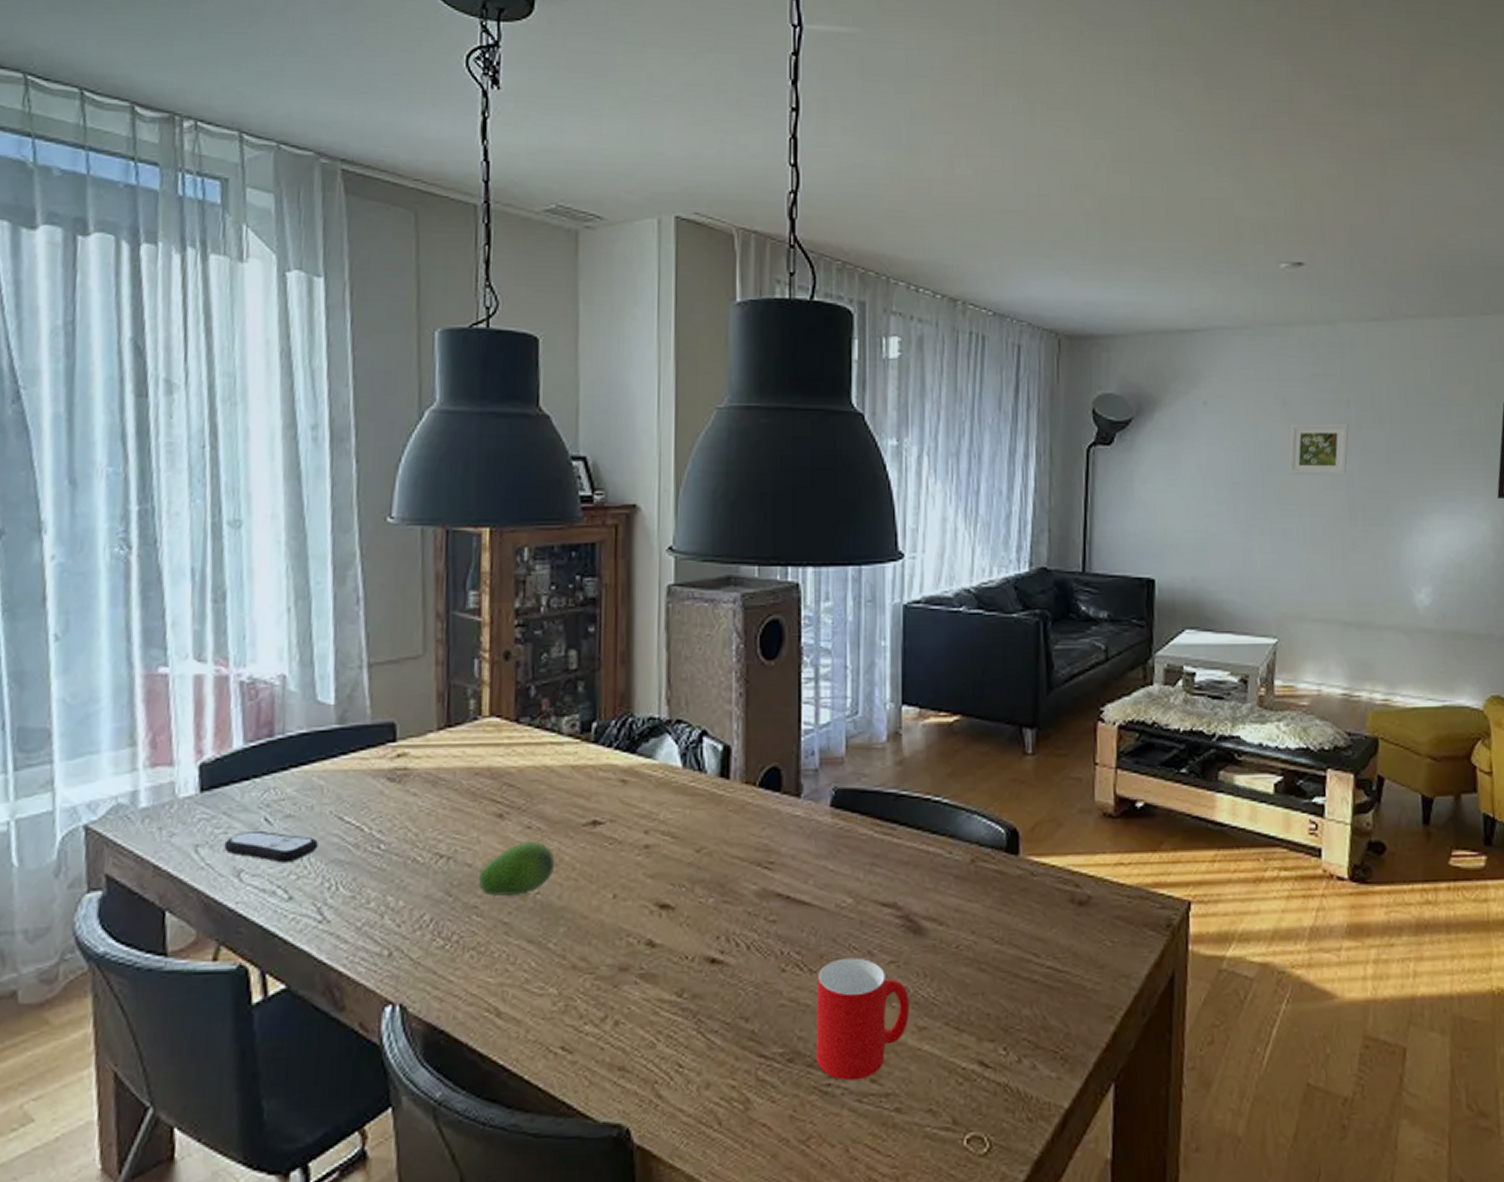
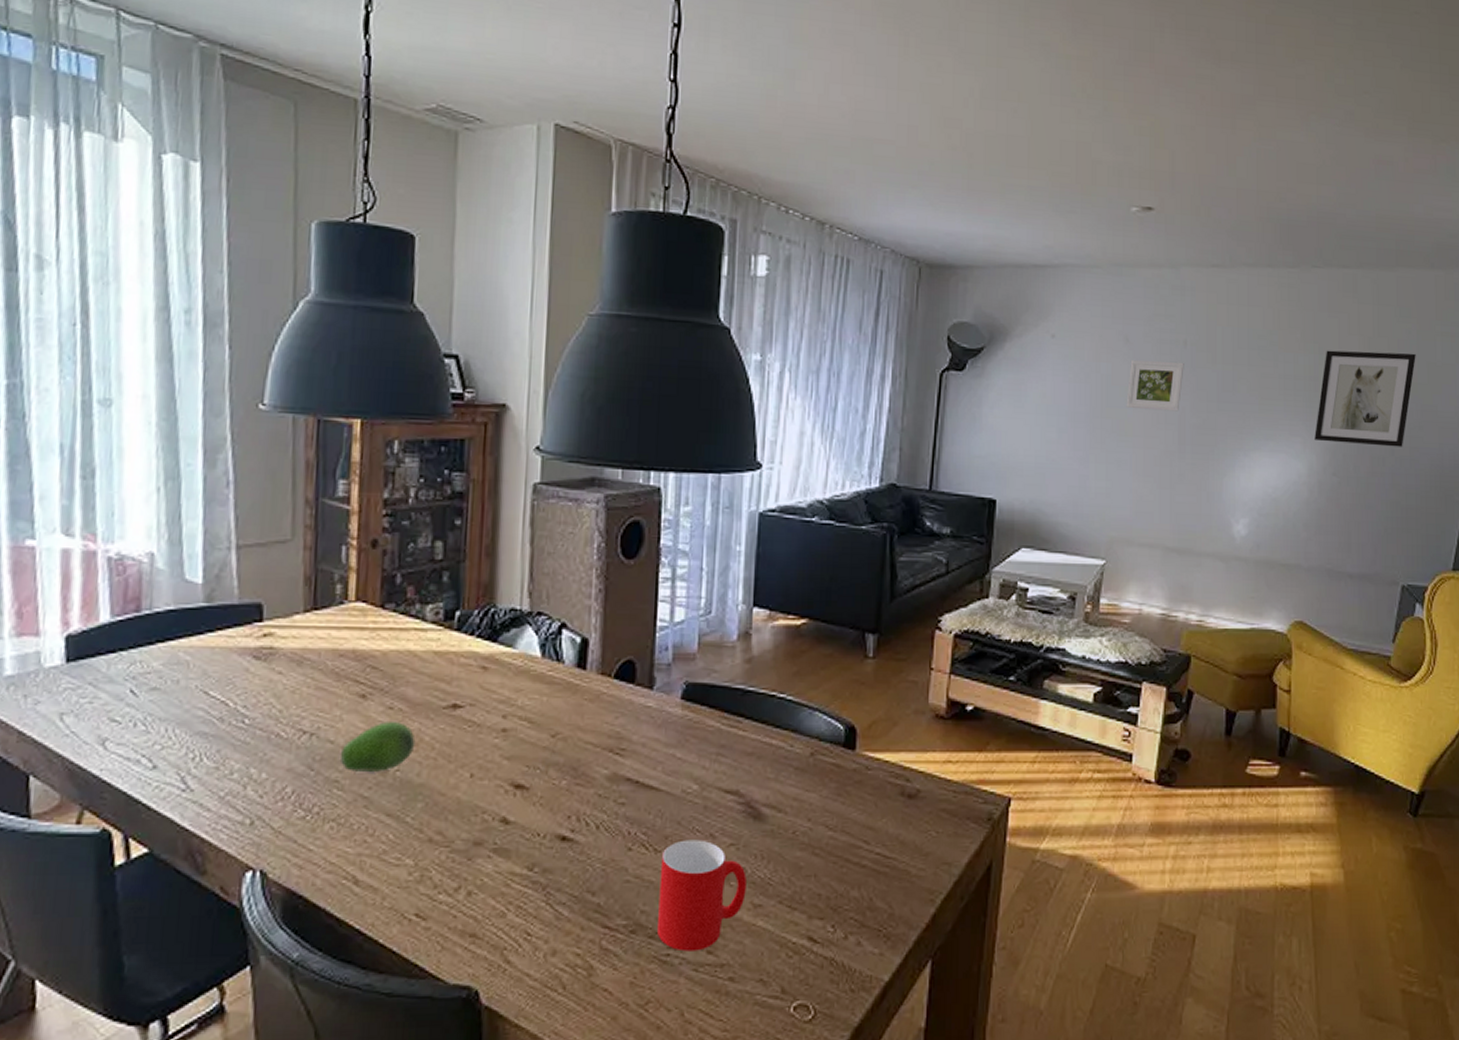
remote control: present [224,830,318,863] -> none [89,701,183,733]

